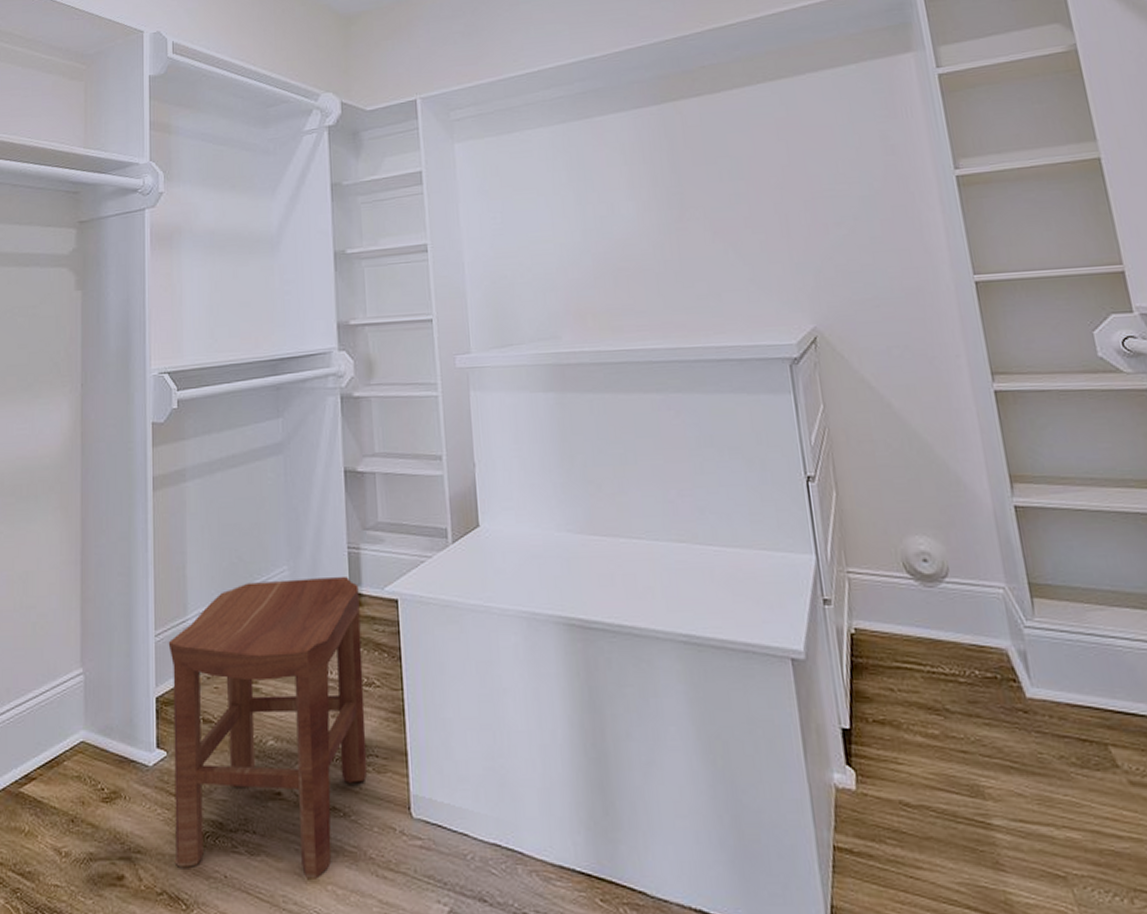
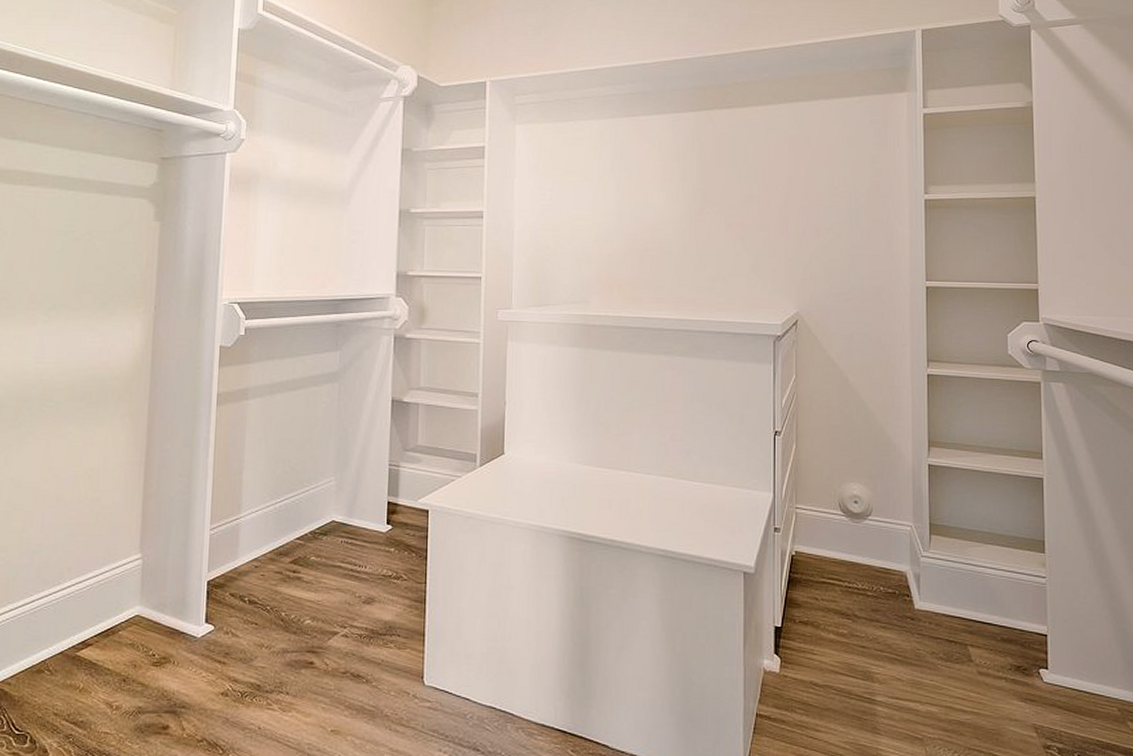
stool: present [168,577,368,879] -> none [215,488,396,731]

